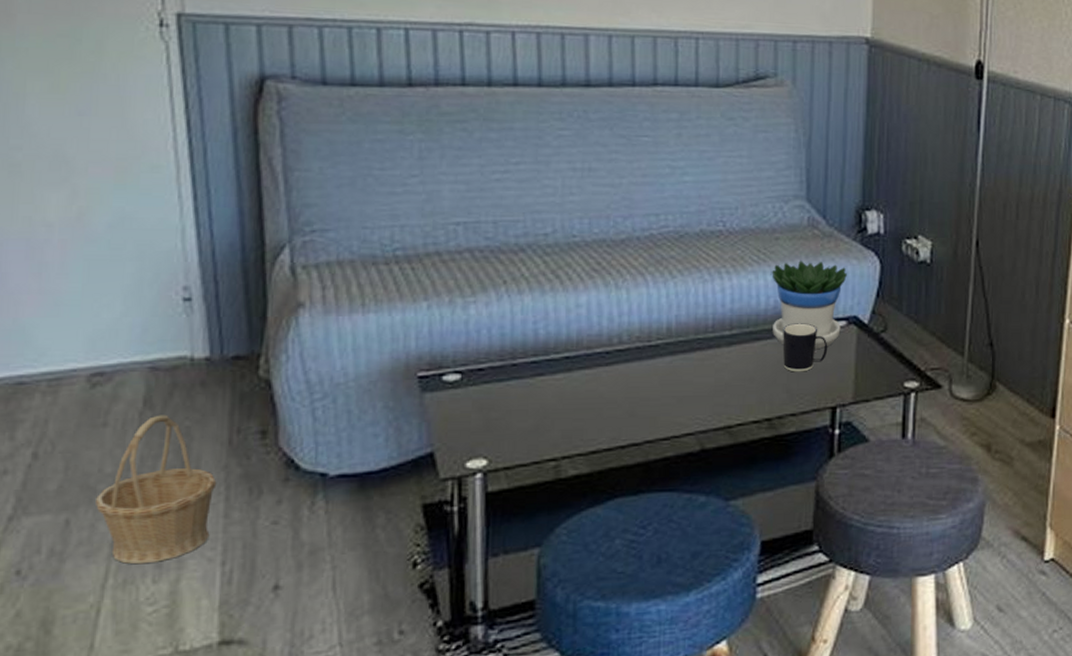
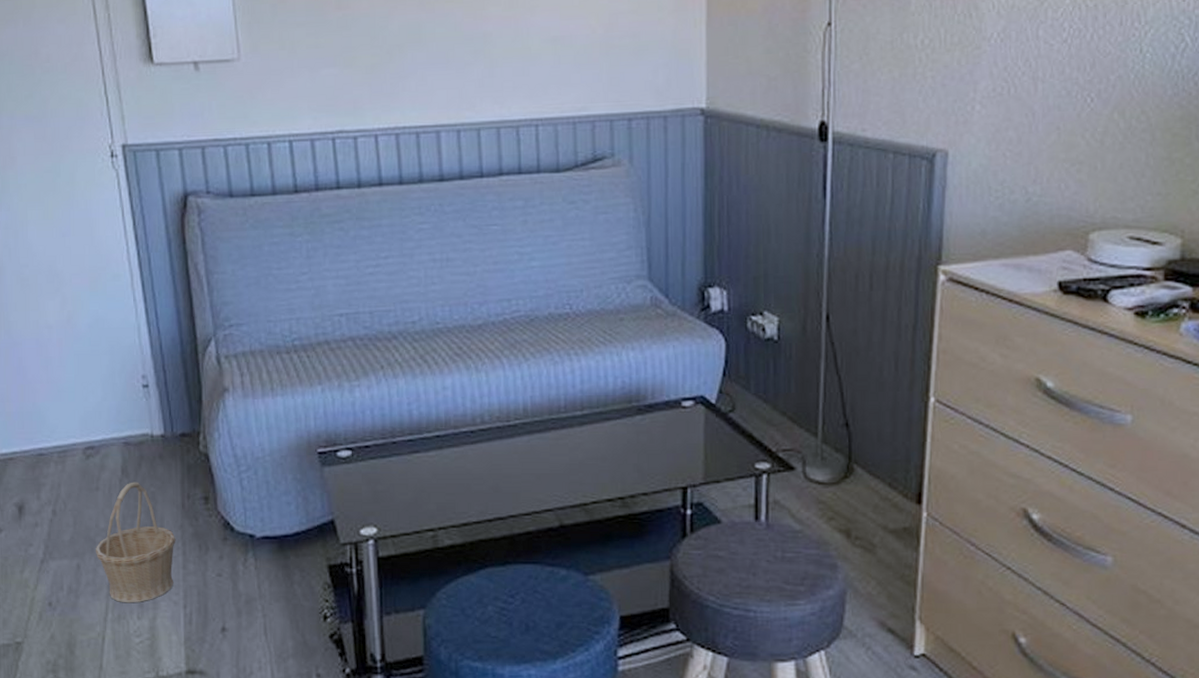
flowerpot: present [772,261,847,349] -> none [618,341,692,429]
mug: present [782,323,828,372] -> none [631,403,676,452]

